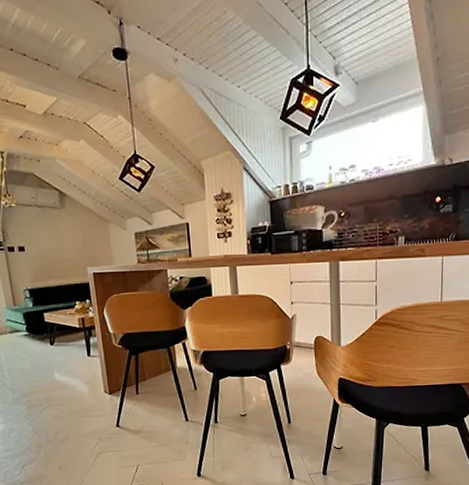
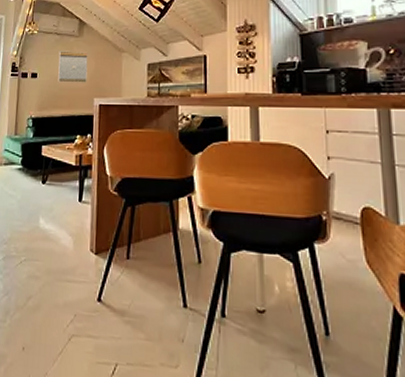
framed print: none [42,223,77,255] -> present [58,51,88,83]

